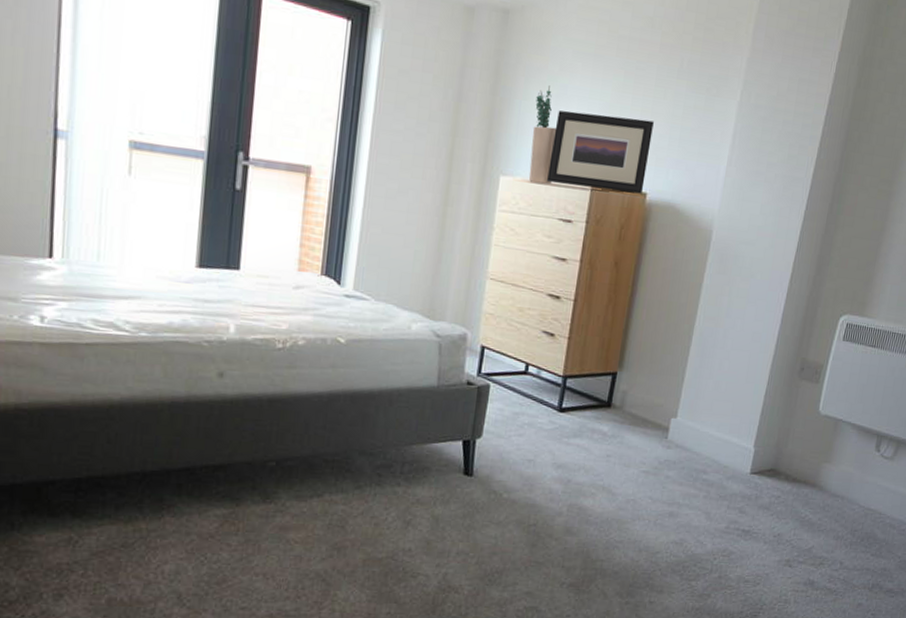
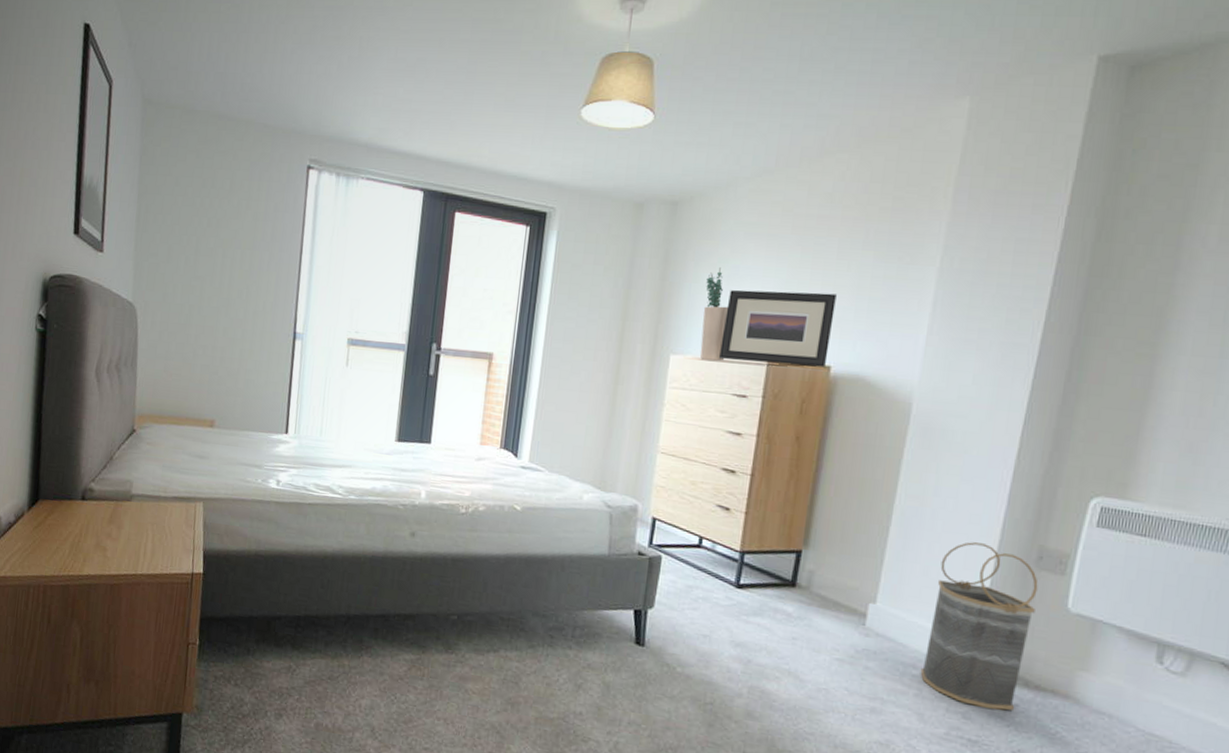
basket: none [709,358,800,503] -> present [920,542,1039,711]

